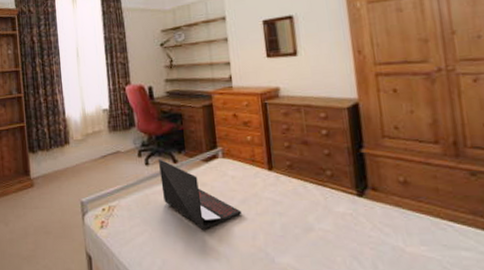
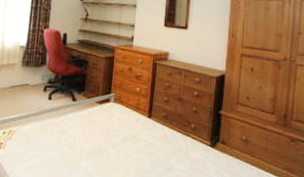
laptop: present [157,159,242,230] -> none [58,96,121,160]

